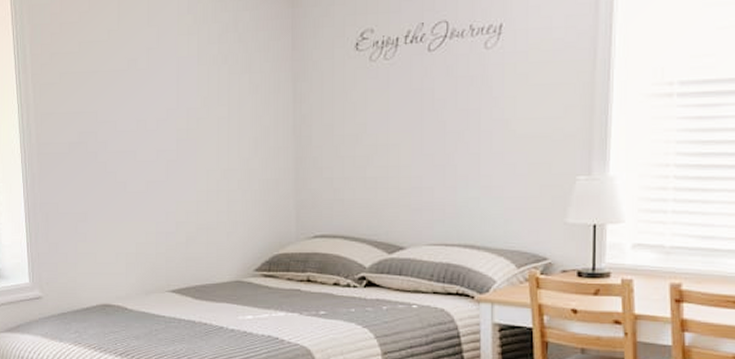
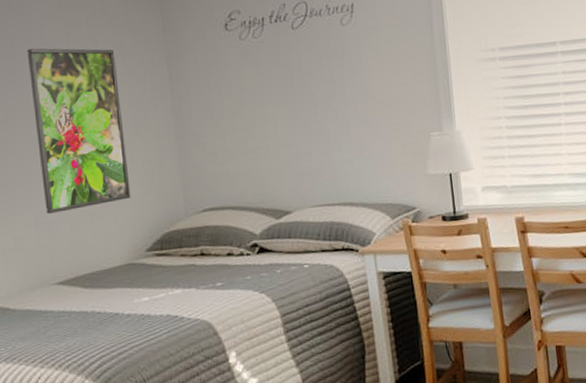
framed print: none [161,62,245,224] -> present [26,48,131,214]

